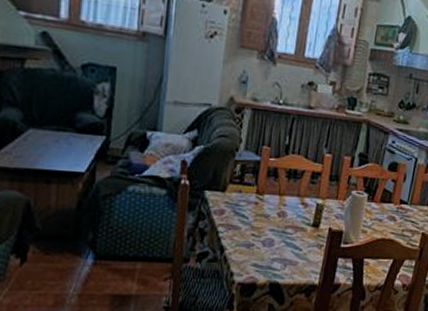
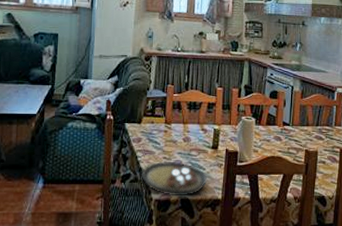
plate: none [221,238,304,280] -> present [141,161,208,197]

